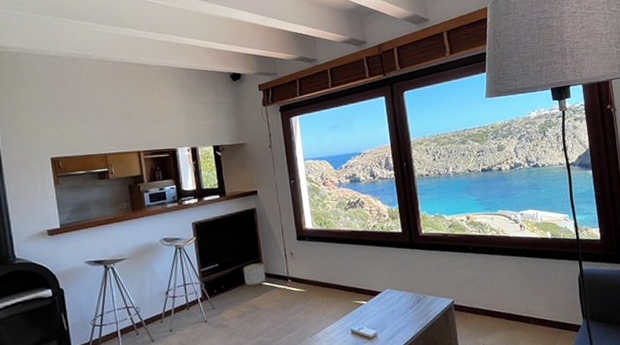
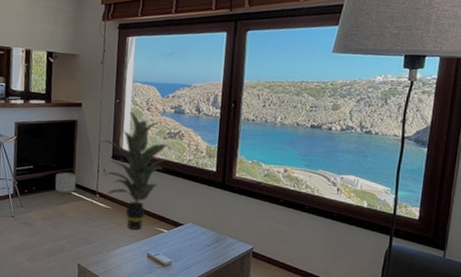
indoor plant: none [282,190,355,308] -> present [100,112,172,230]

